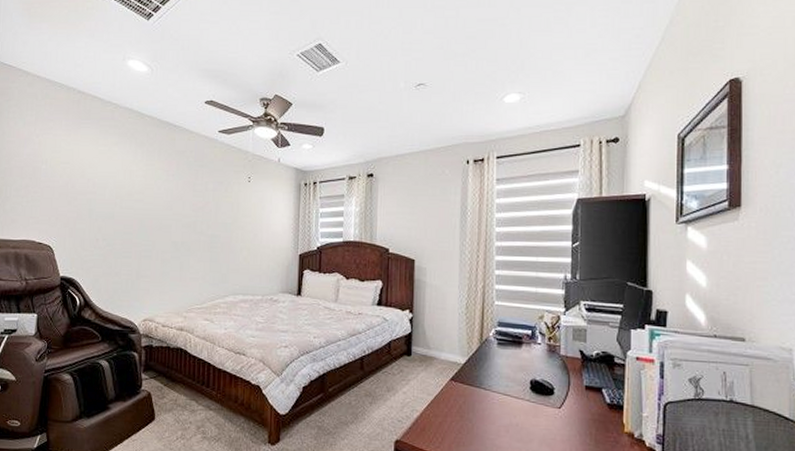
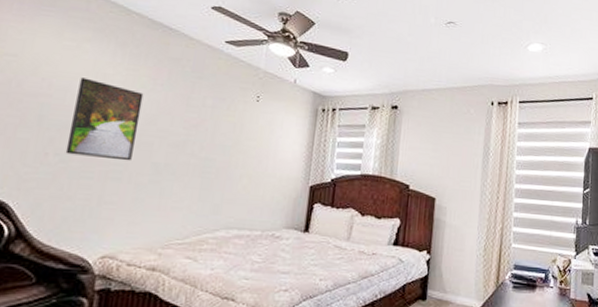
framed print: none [110,175,160,242] -> present [65,77,144,161]

